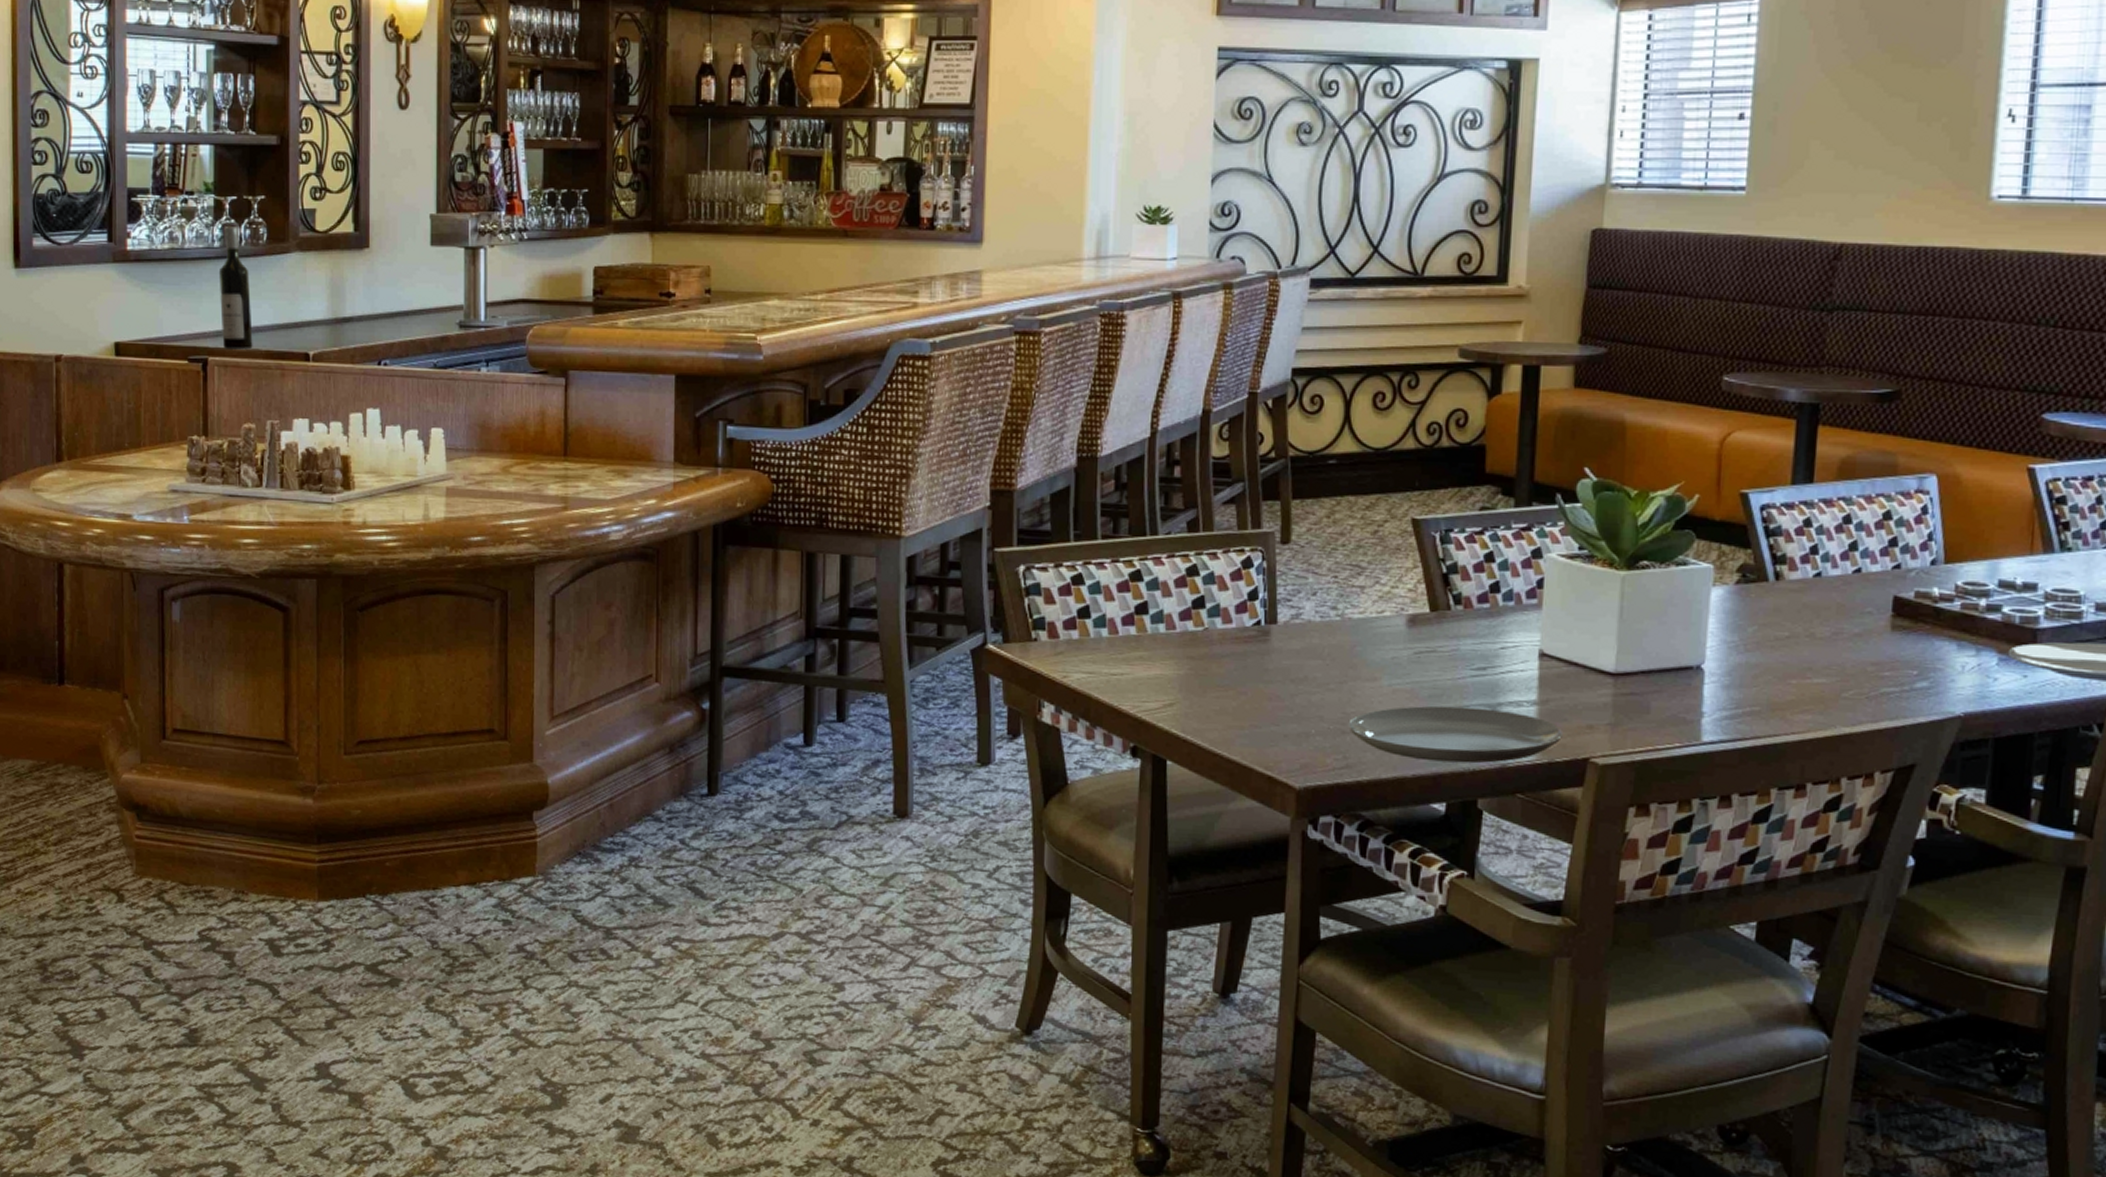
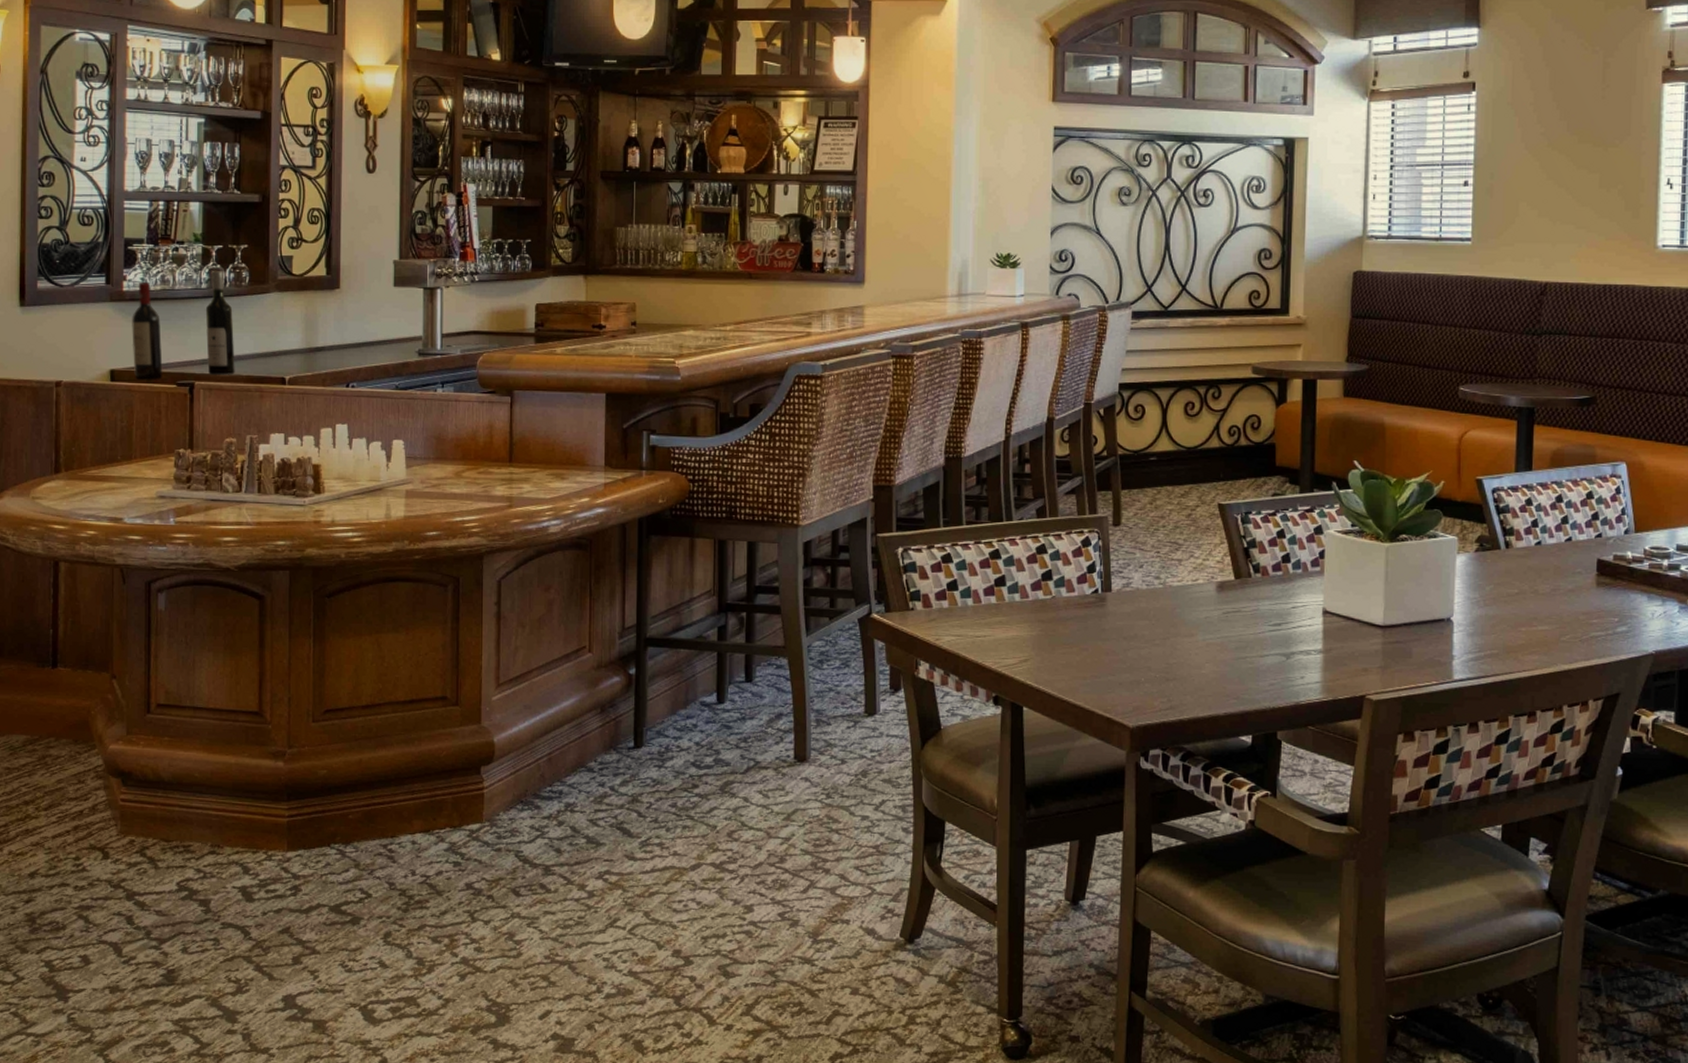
wine bottle: none [137,240,173,356] -> present [132,282,163,381]
plate: present [1348,706,1563,764] -> none [1171,656,1343,702]

